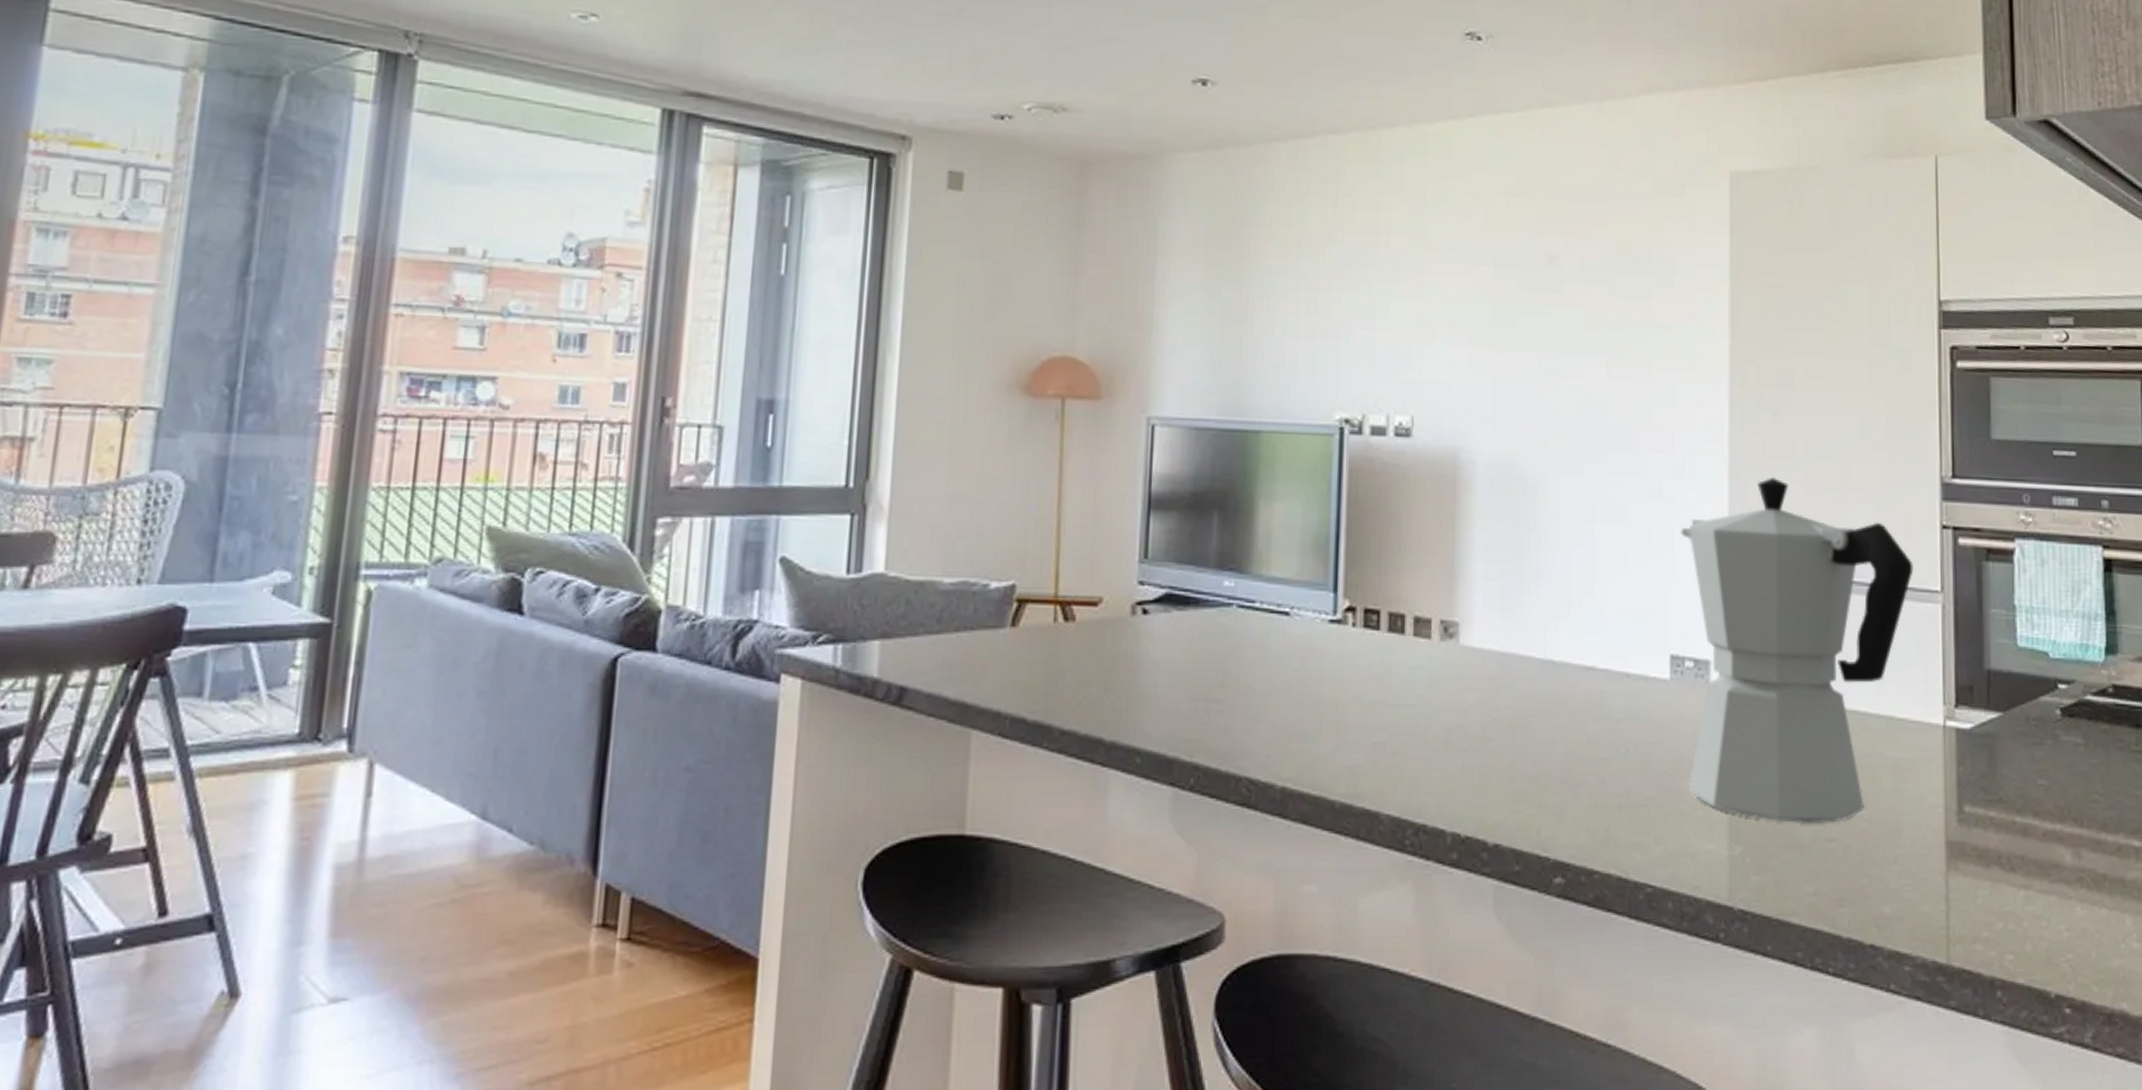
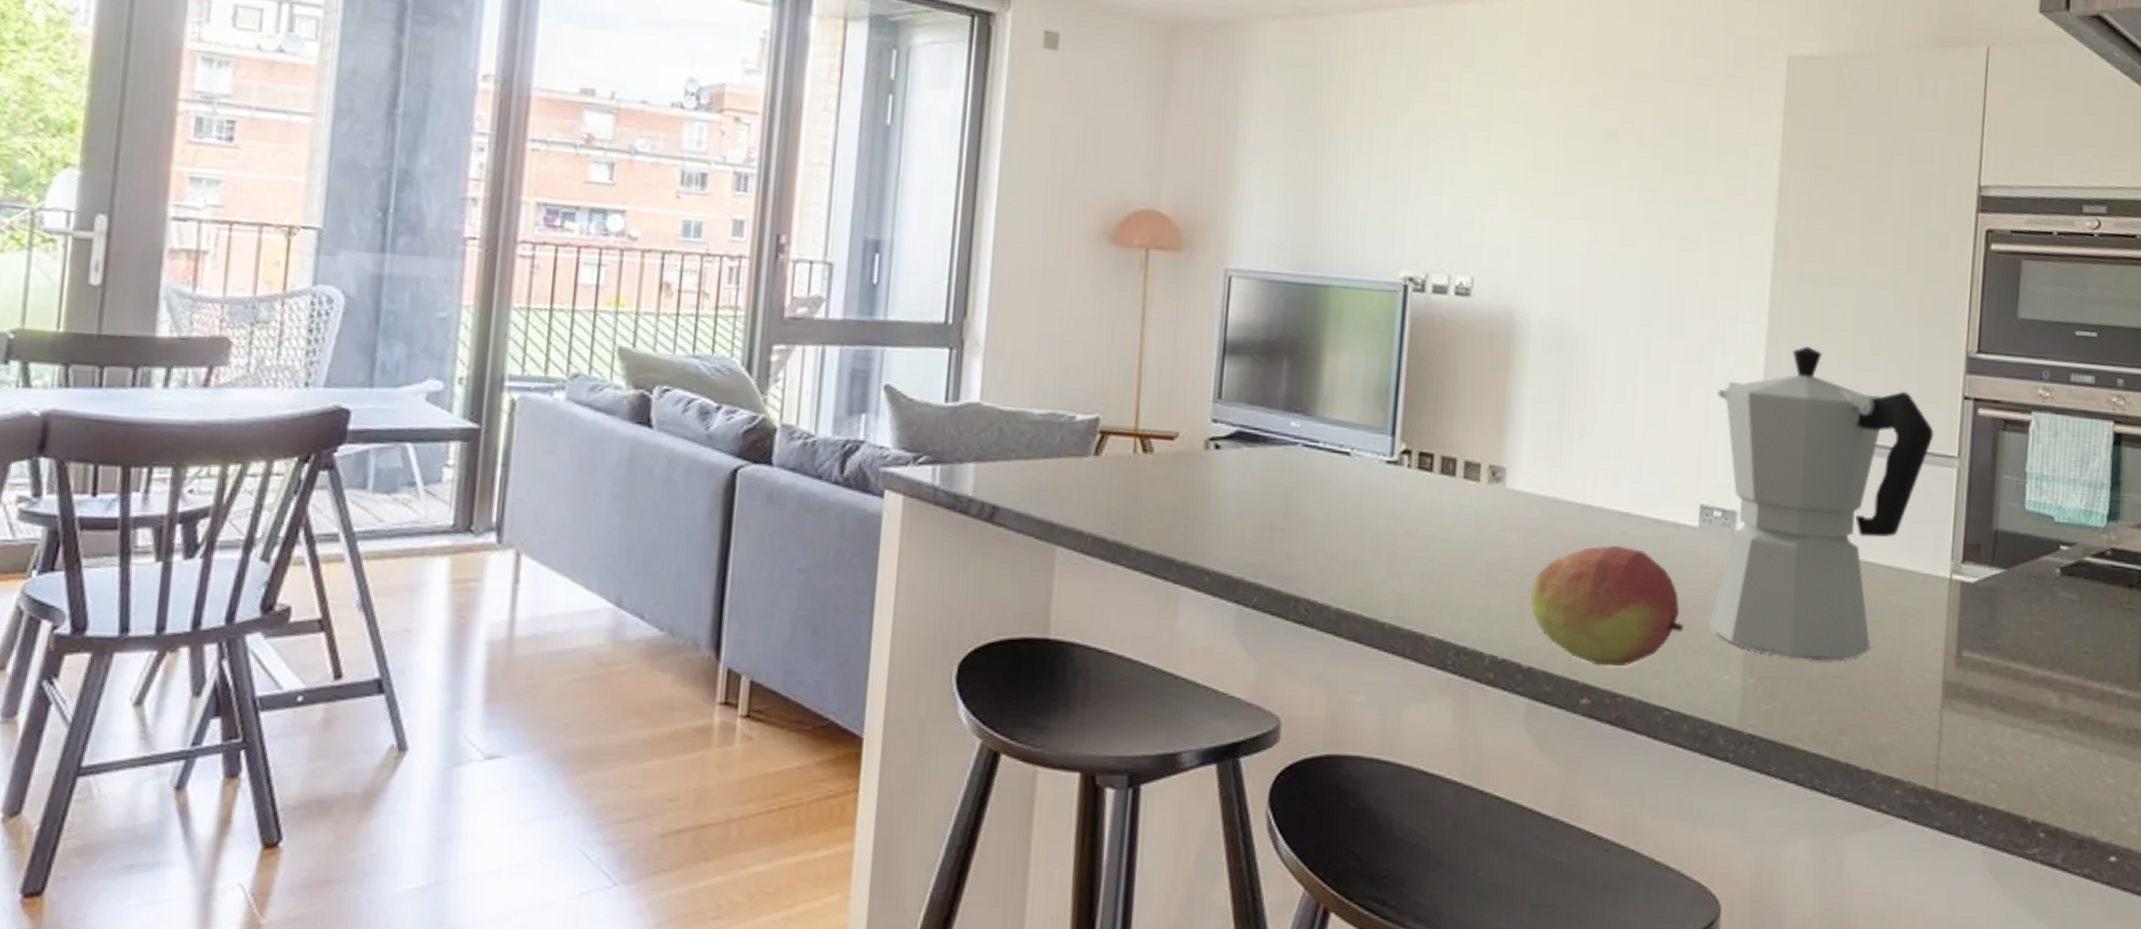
fruit: none [1492,703,1660,840] -> present [1530,544,1683,667]

